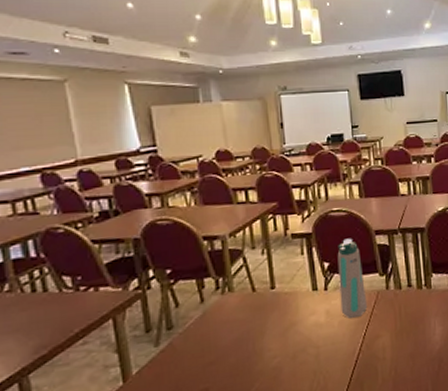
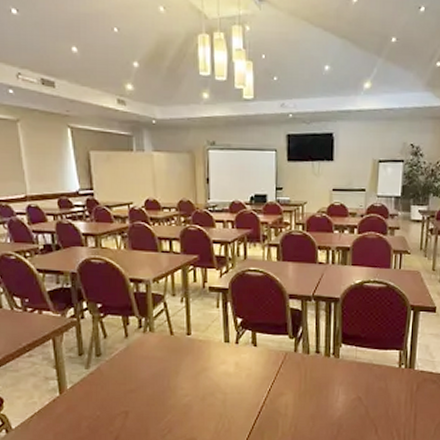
water bottle: present [337,238,368,319] -> none [249,298,275,373]

